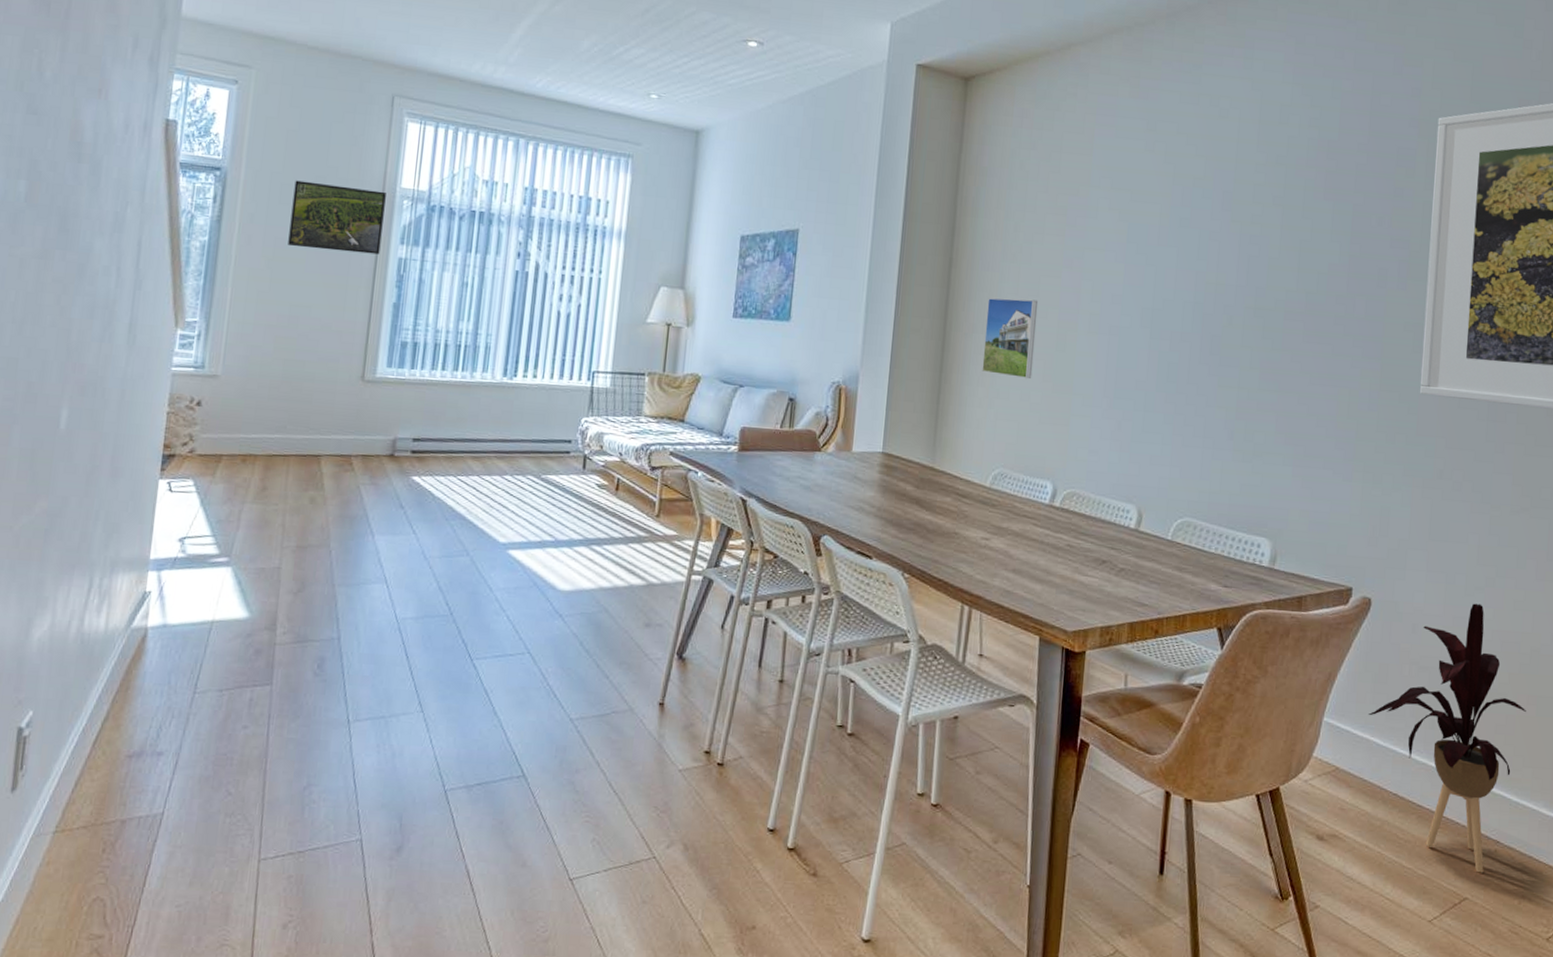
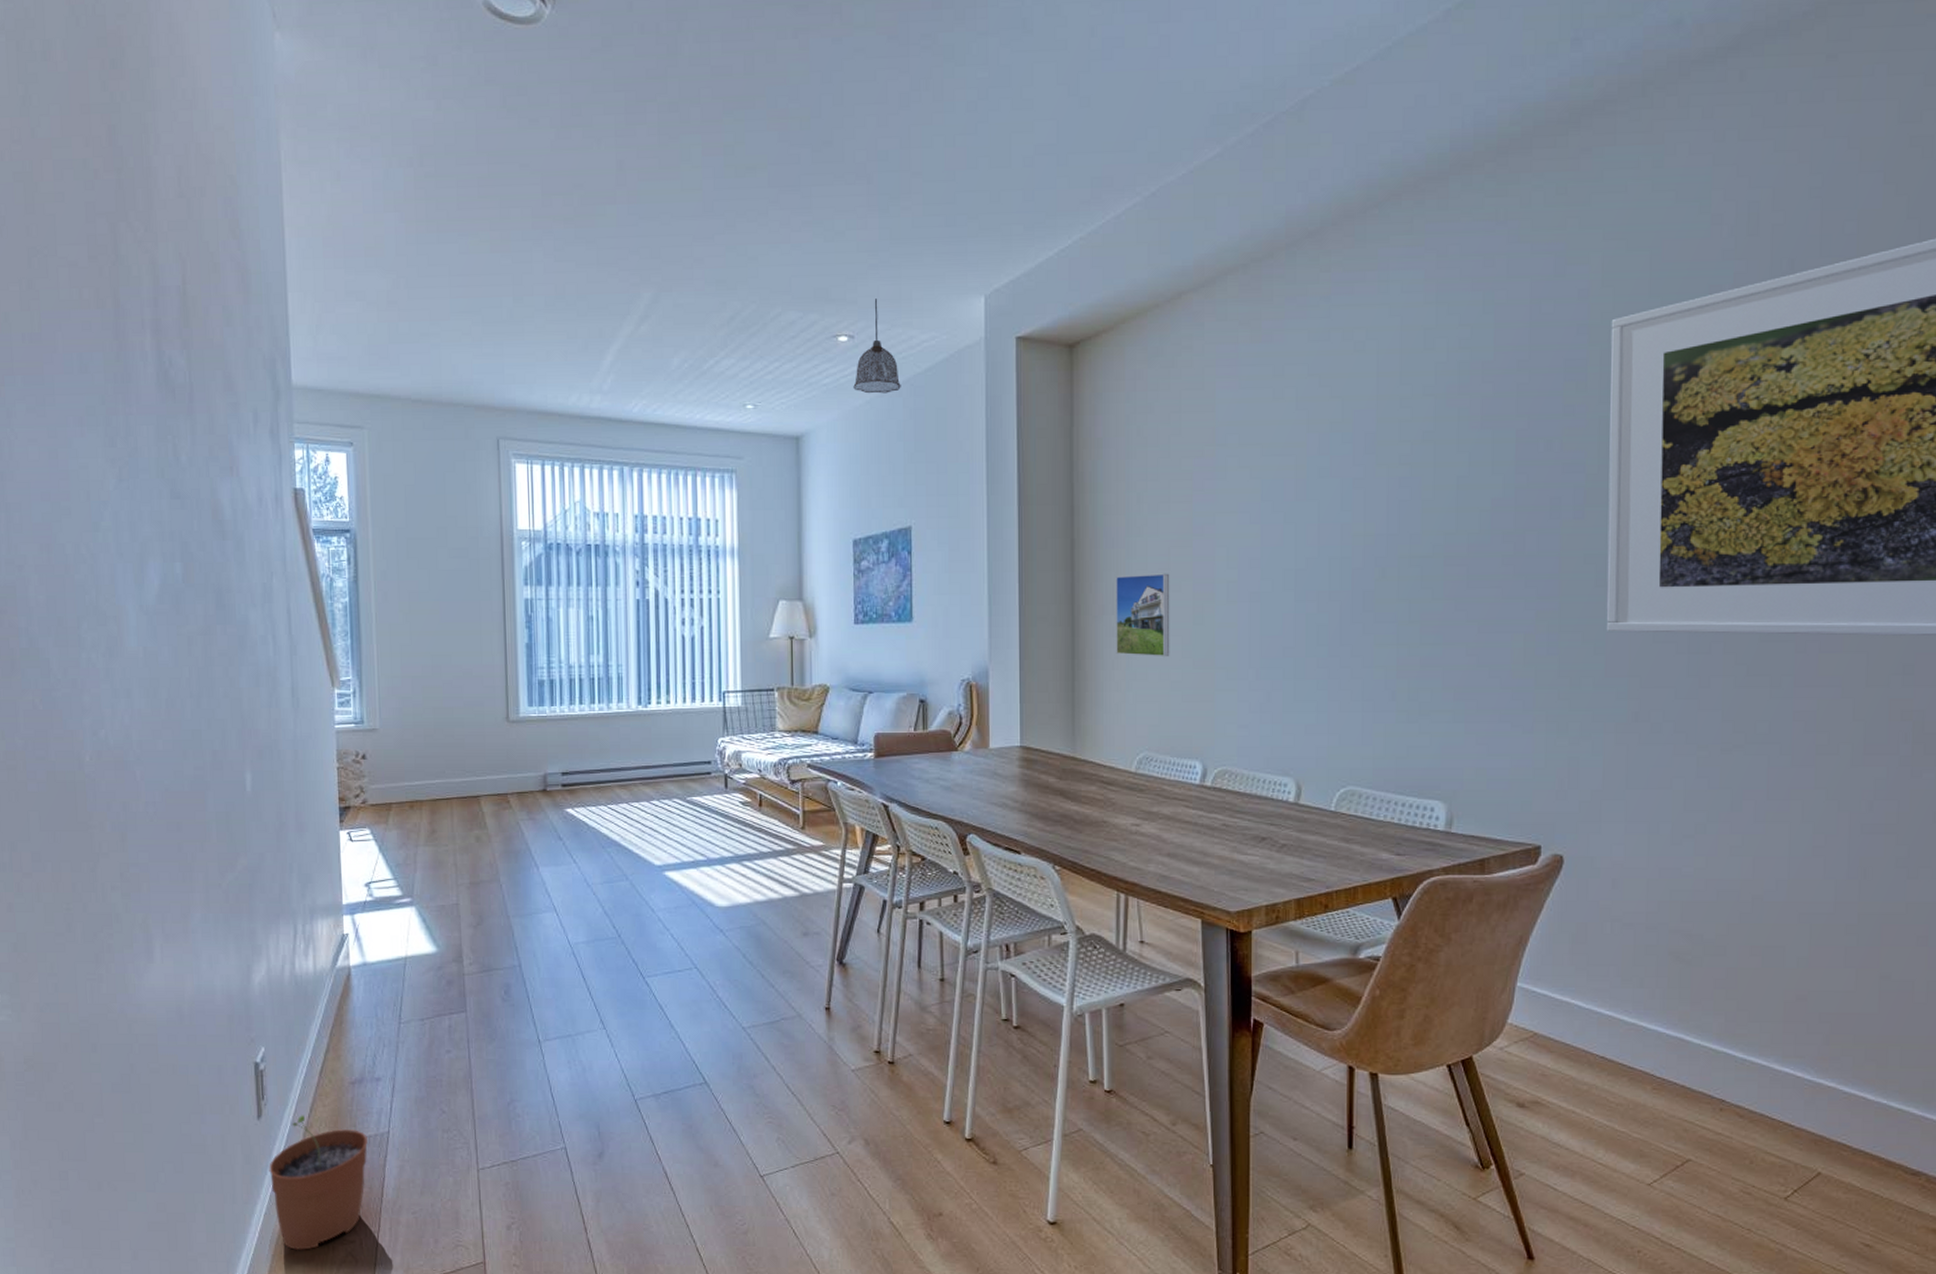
plant pot: none [14,789,137,945] -> present [269,1115,368,1250]
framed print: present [288,180,386,255] -> none [419,533,506,599]
pendant lamp: none [757,11,804,101] -> present [853,299,901,394]
house plant: present [1368,603,1526,873] -> none [1566,852,1750,1134]

